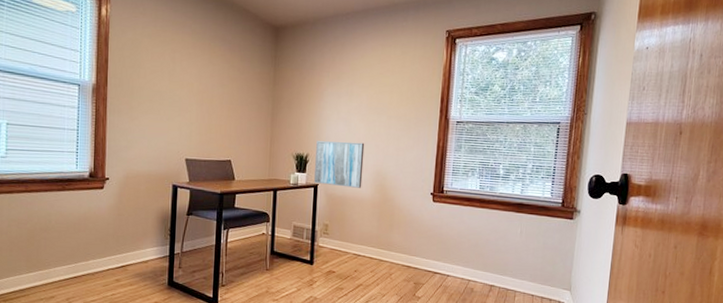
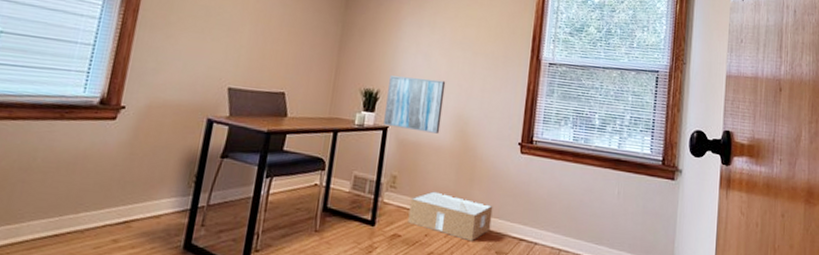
cardboard box: none [340,236,411,276] -> present [408,191,493,242]

